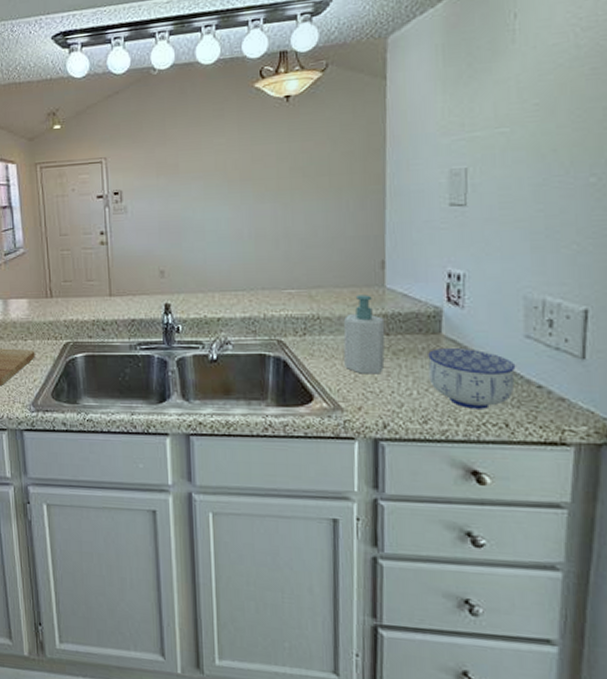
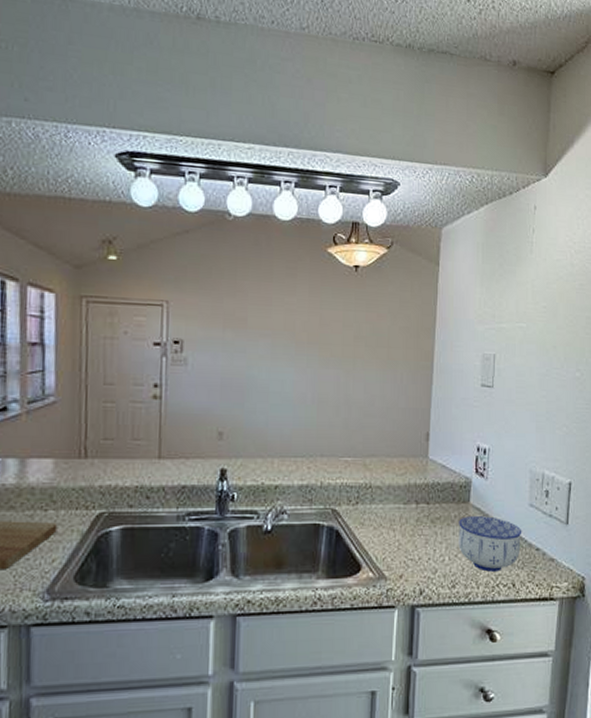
soap bottle: present [343,295,385,374] -> none [390,465,426,542]

